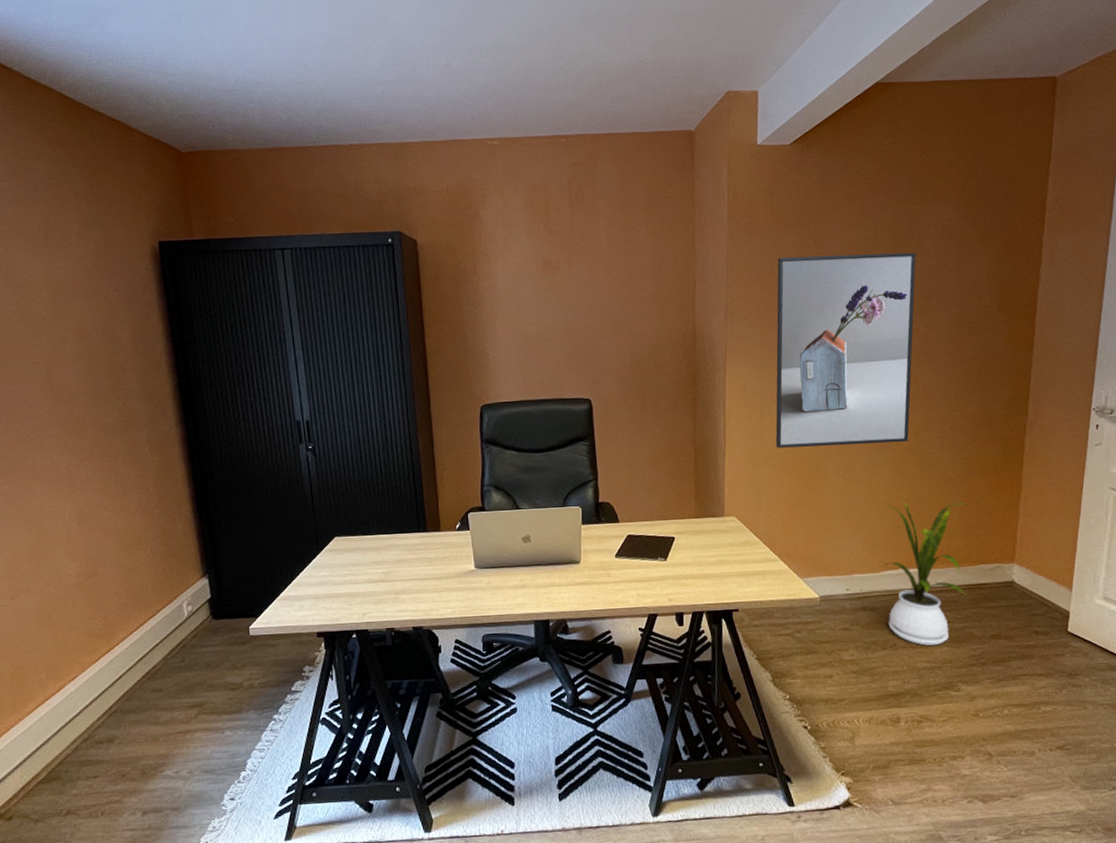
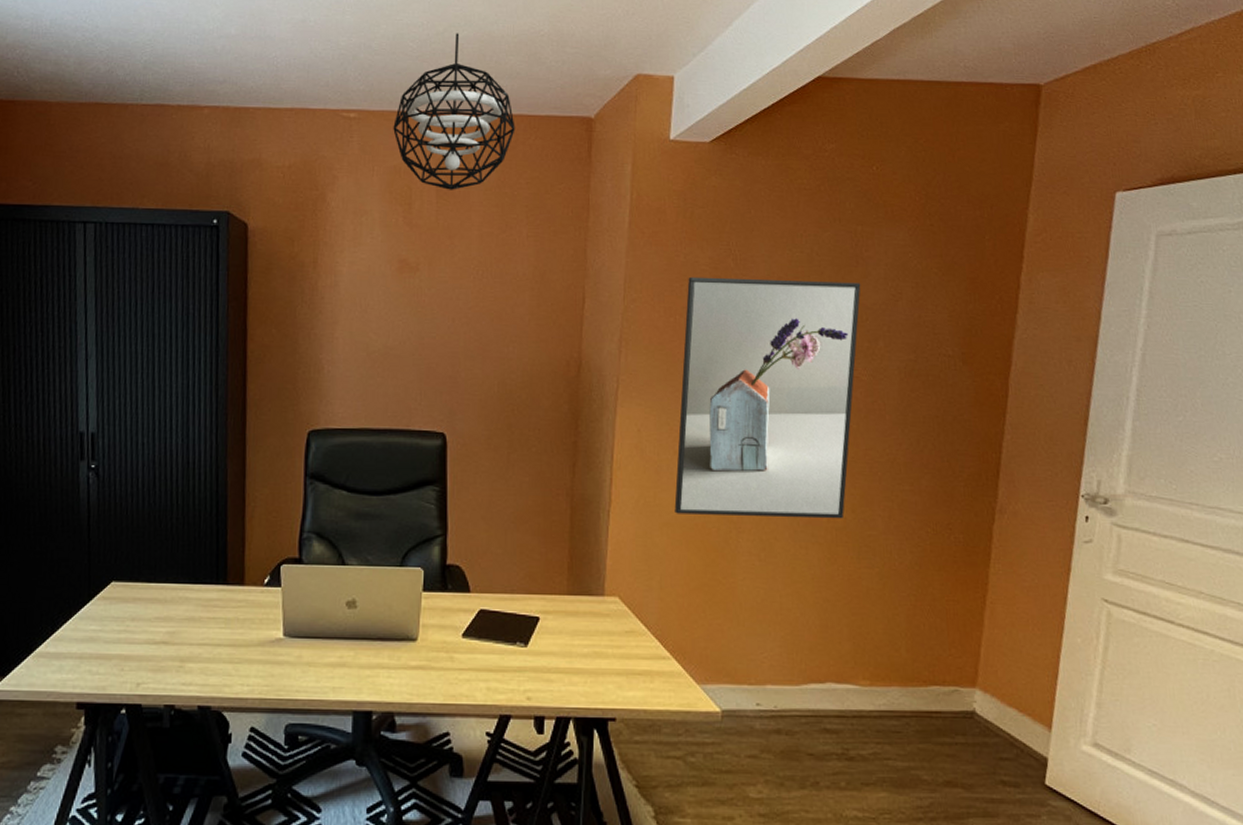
pendant light: none [530,66,631,200] -> present [393,33,515,190]
house plant: present [880,500,967,646] -> none [804,593,916,788]

